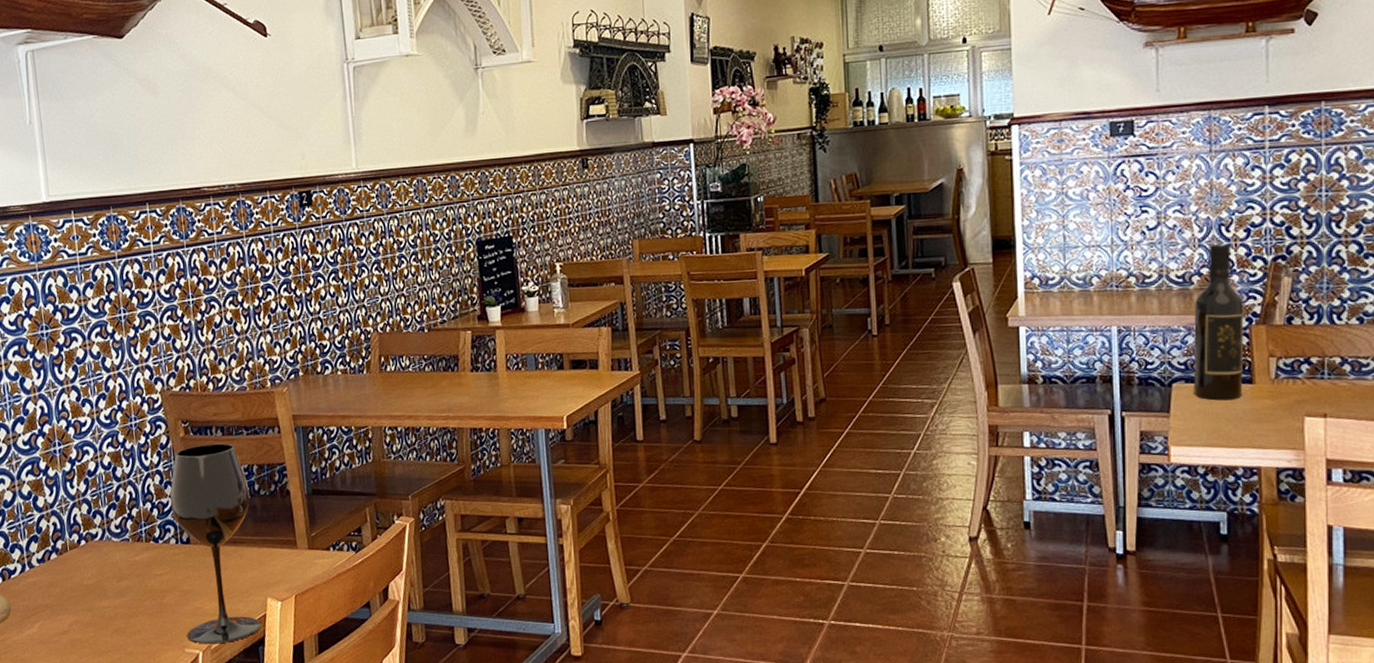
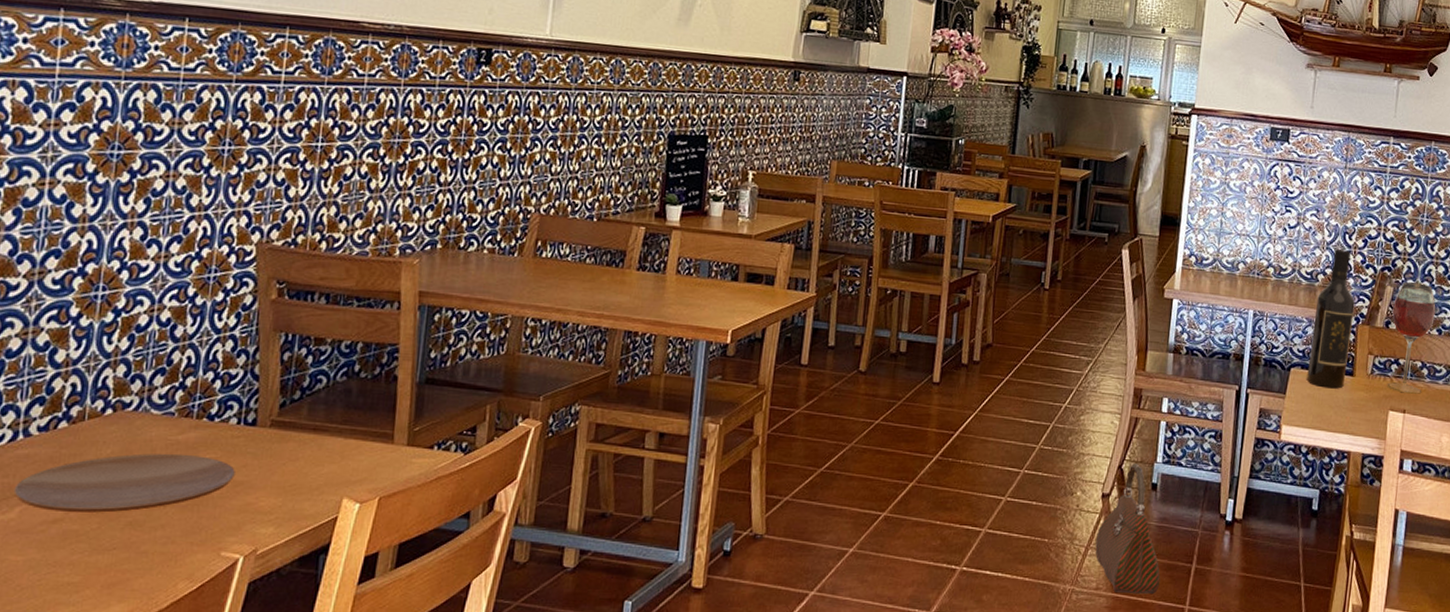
plate: none [31,571,183,625] -> present [13,453,235,513]
wineglass: present [170,443,262,644] -> none [227,311,348,549]
handbag: none [969,503,1048,637] -> present [1095,464,1160,595]
wineglass: none [1294,268,1352,396] -> present [1386,282,1436,394]

